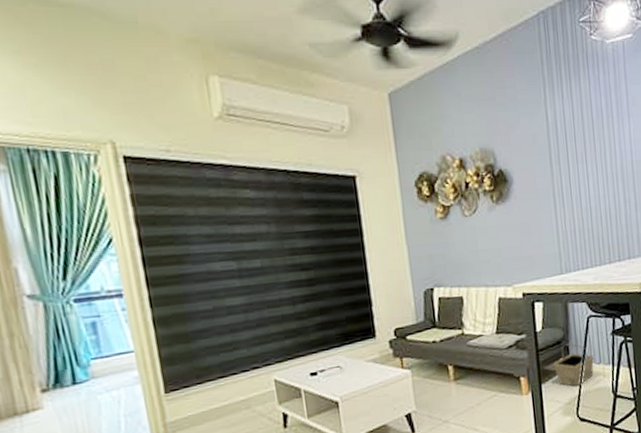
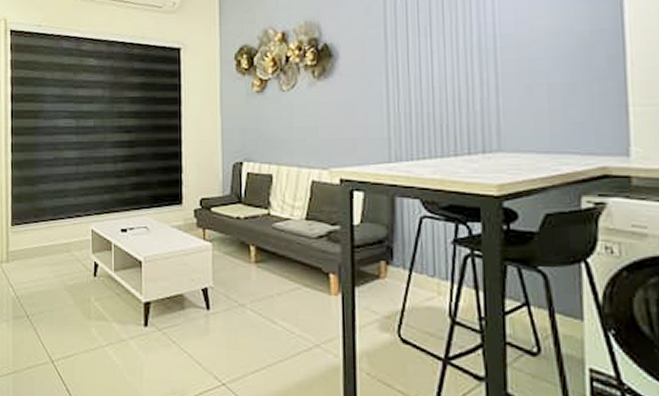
basket: present [553,343,594,387] -> none [372,245,426,299]

